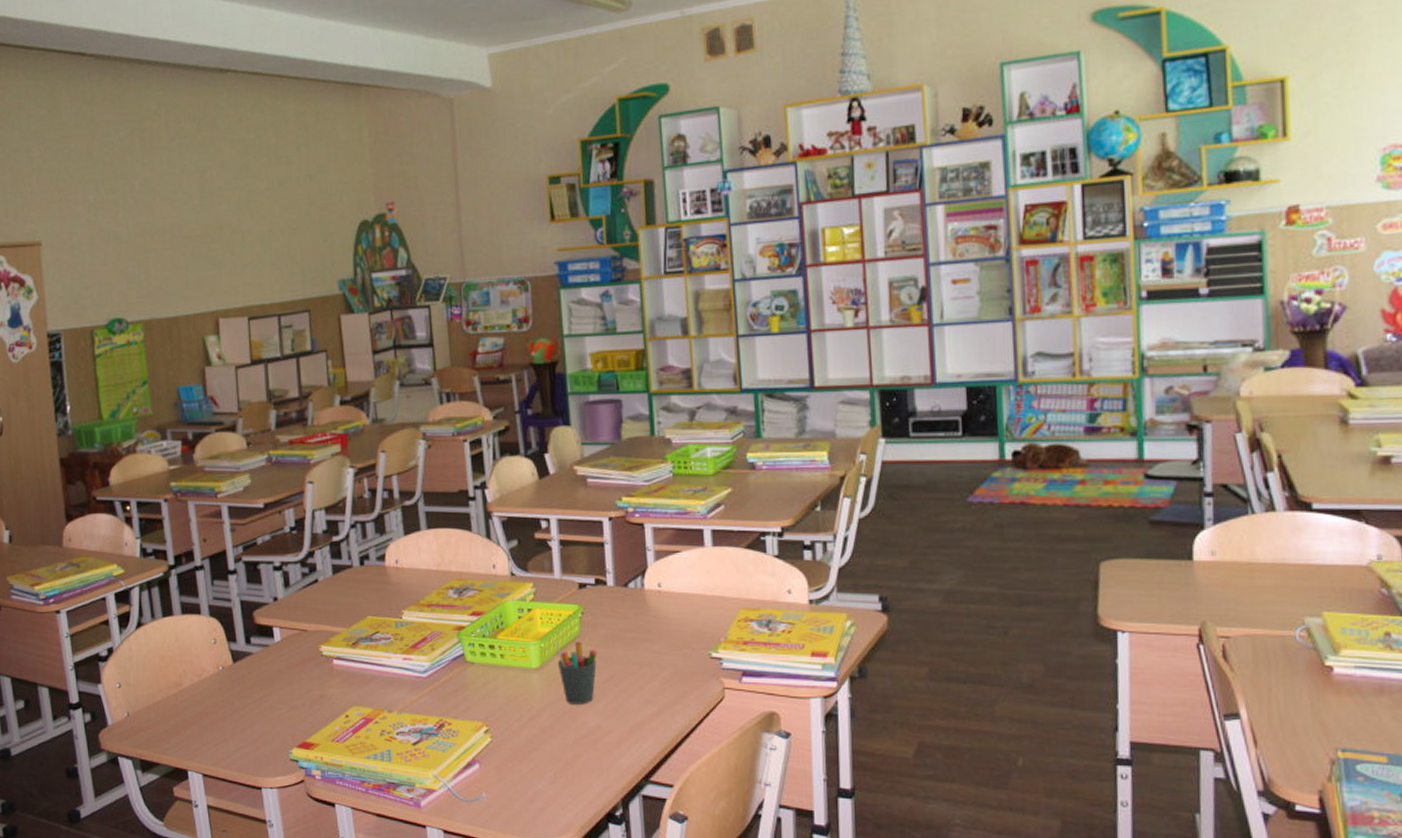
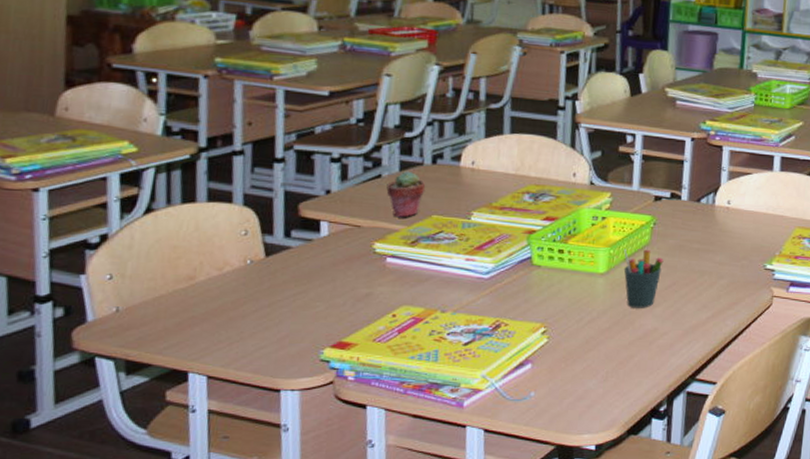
potted succulent: none [324,574,358,620] -> present [386,171,426,218]

